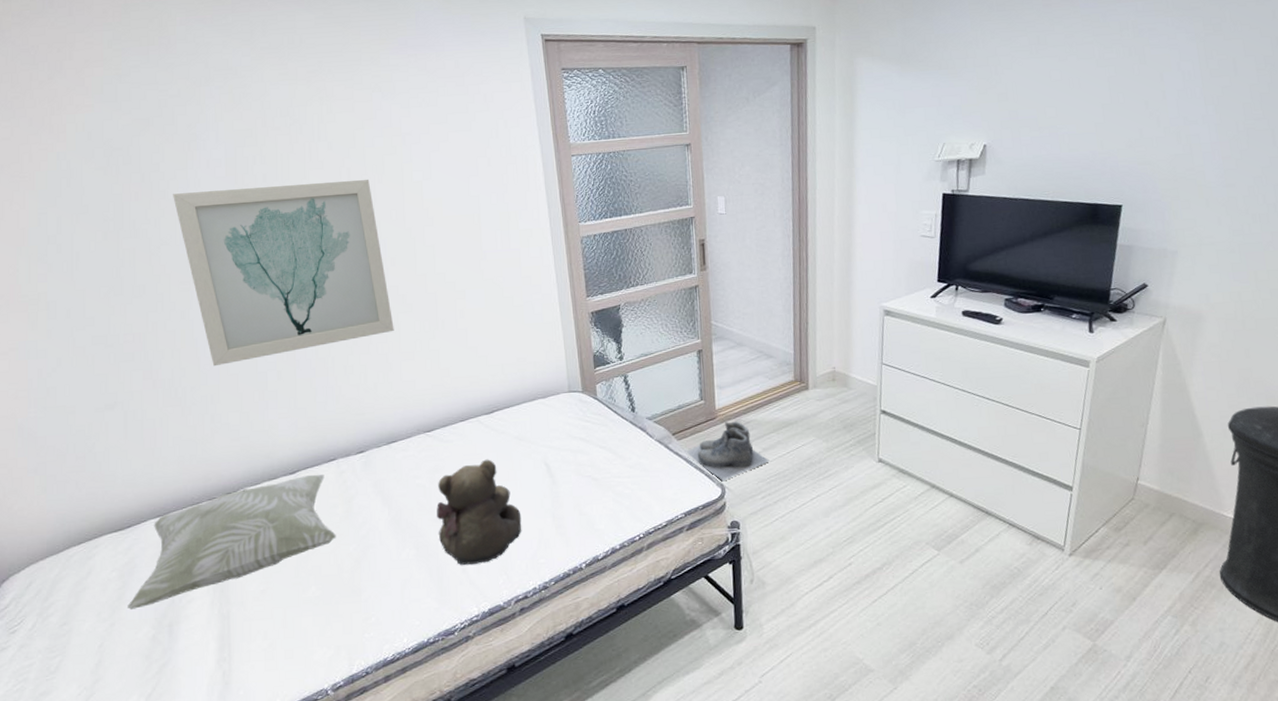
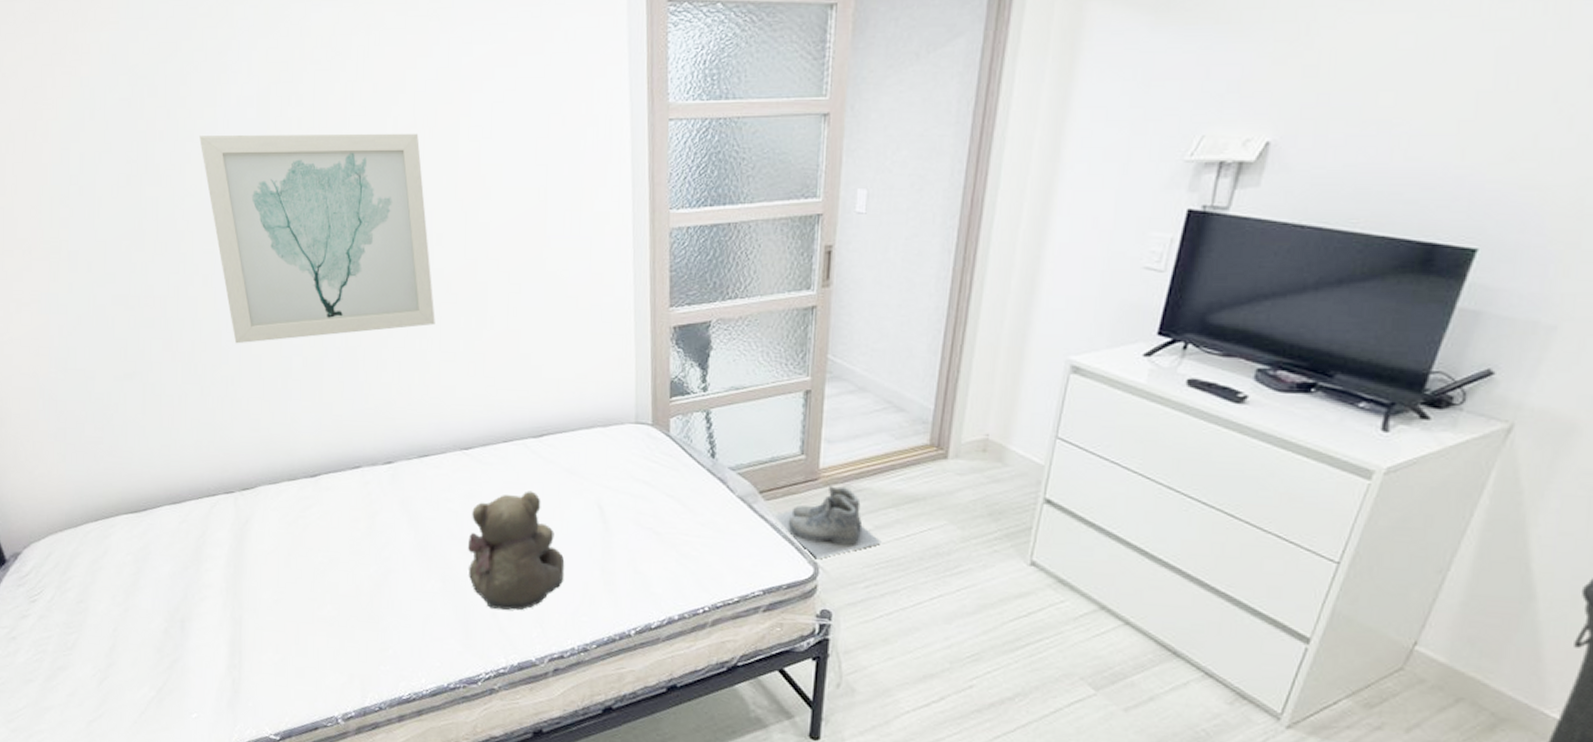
decorative pillow: present [126,473,336,609] -> none [140,480,356,598]

